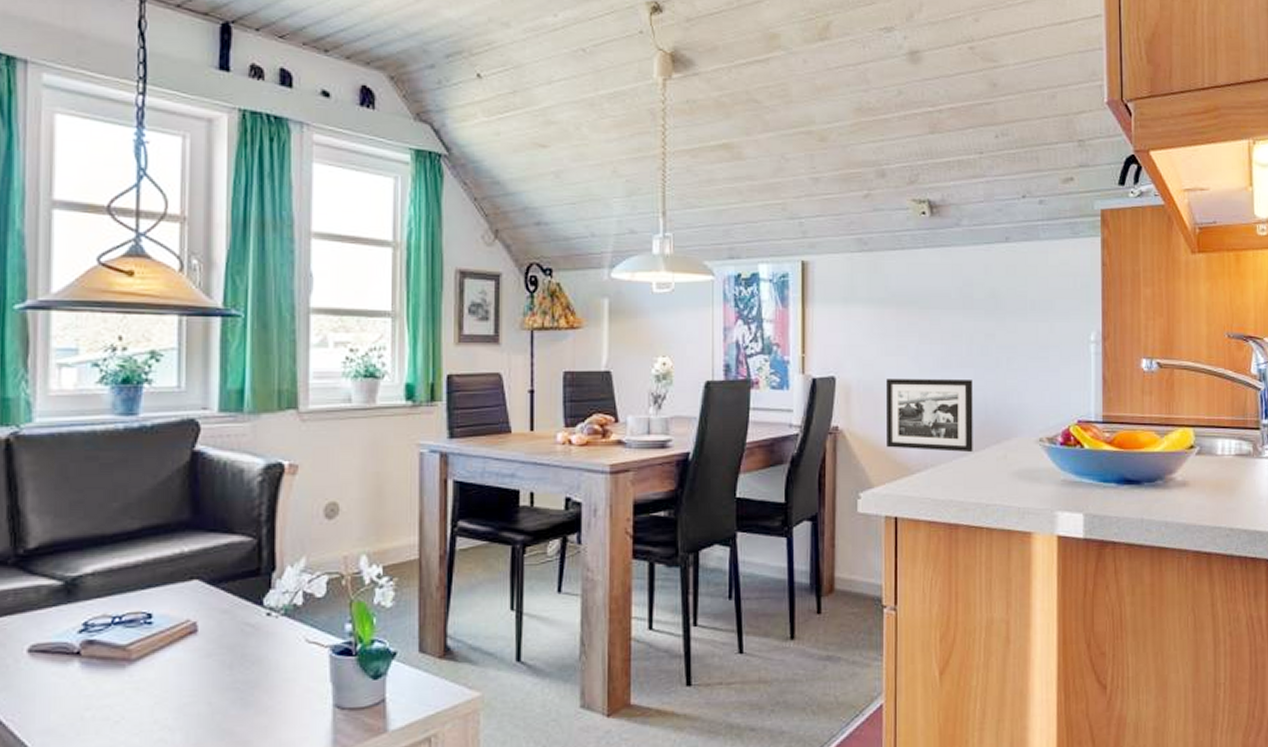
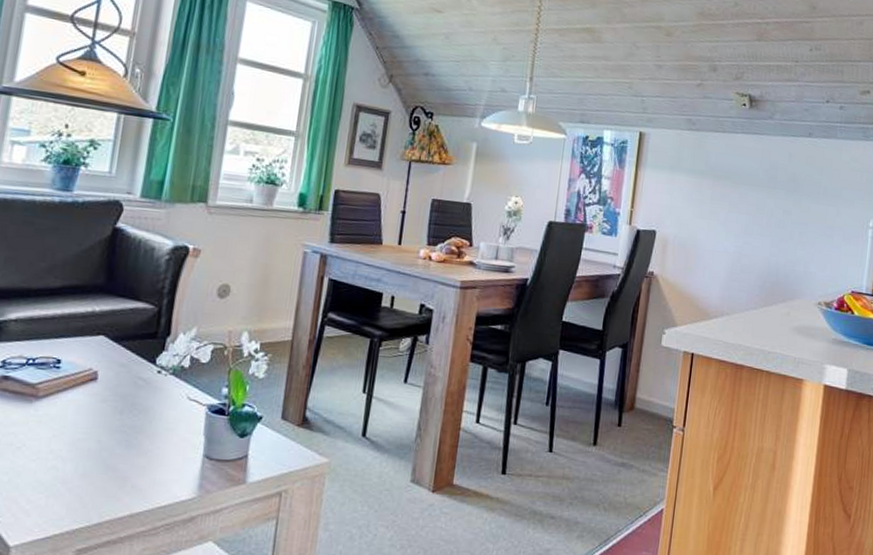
picture frame: present [886,378,973,453] -> none [692,237,769,307]

